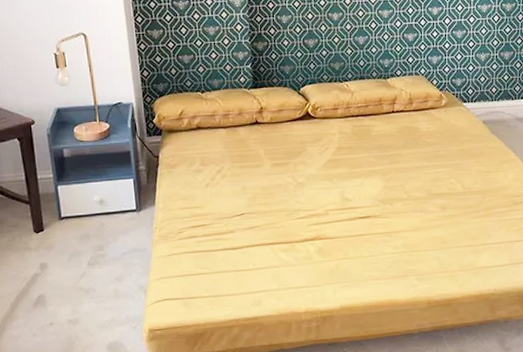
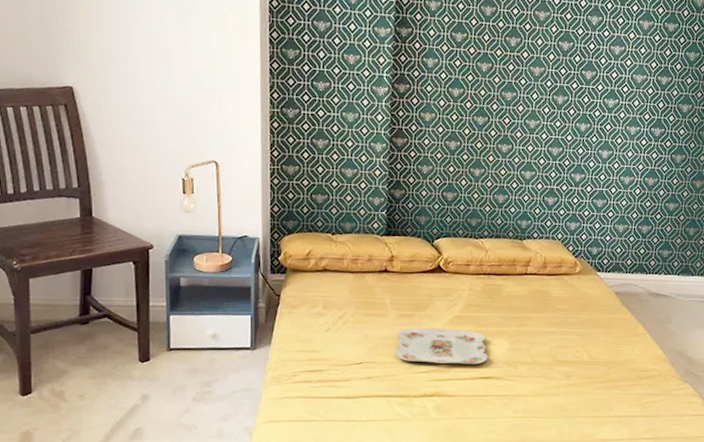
serving tray: none [273,173,364,209] -> present [395,328,488,365]

